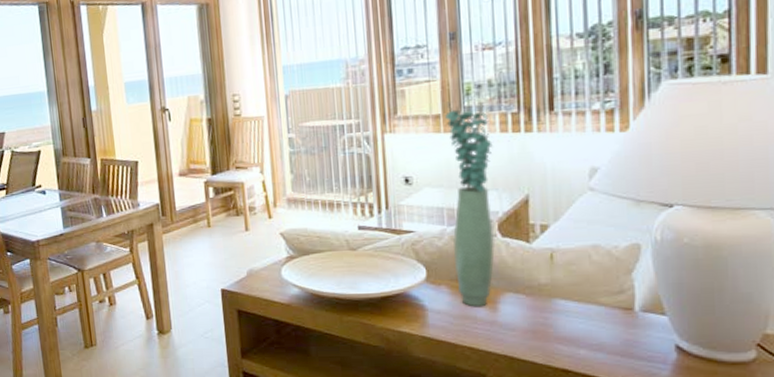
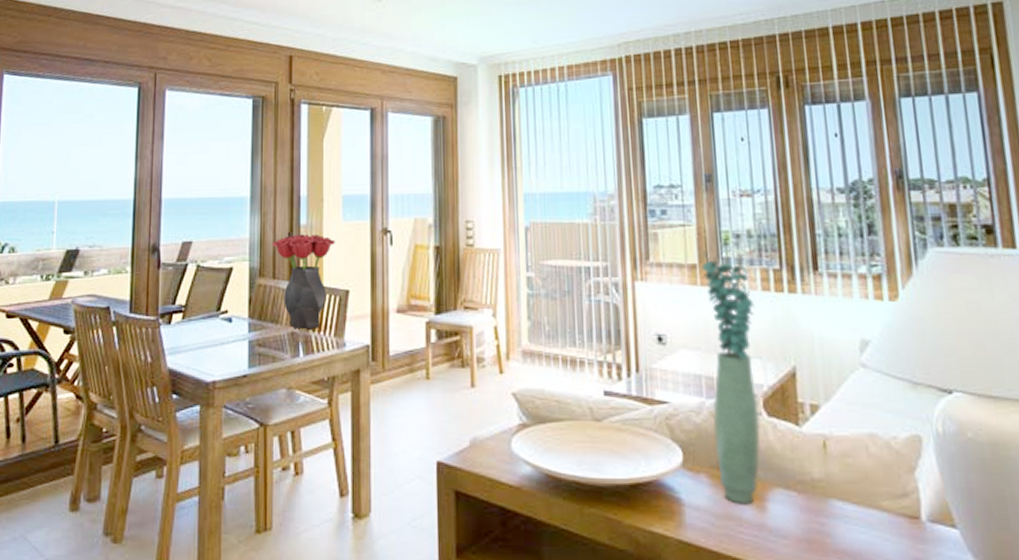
bouquet: none [70,118,122,196] -> present [273,234,335,330]

